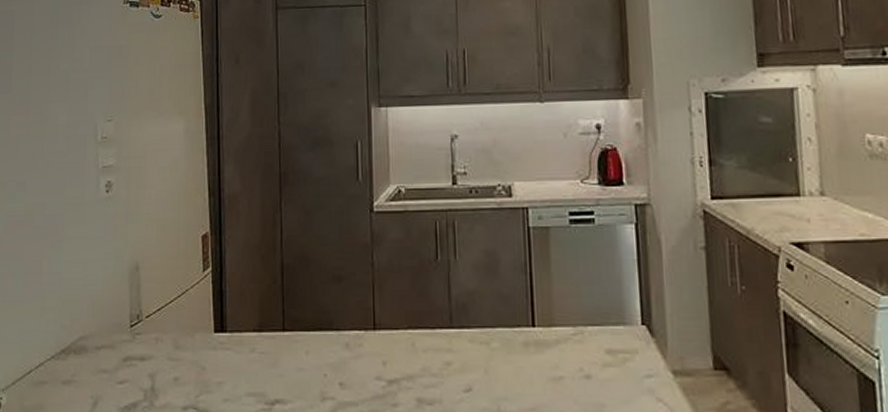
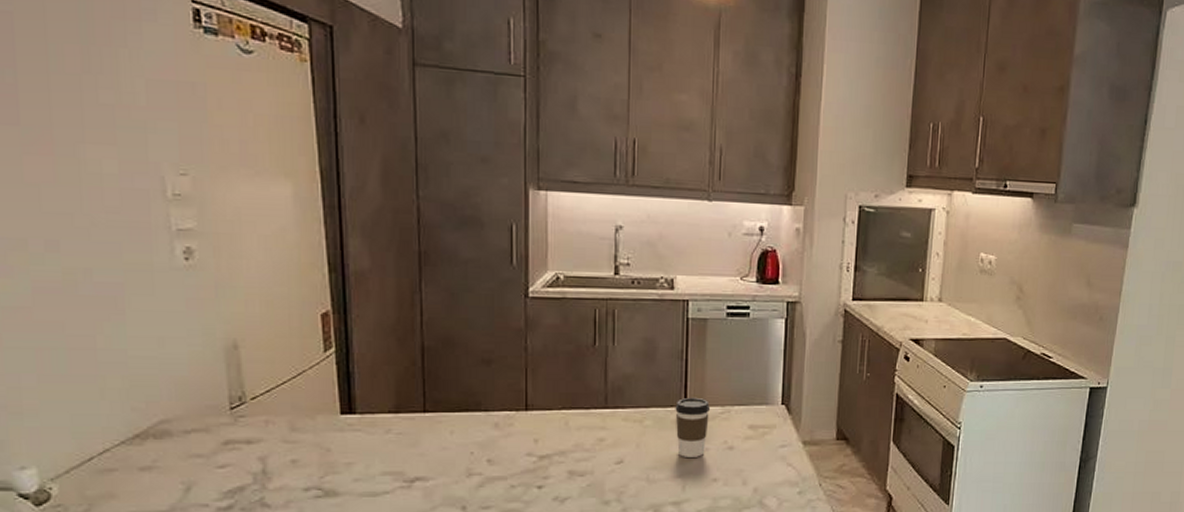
coffee cup: none [522,315,561,387] -> present [675,397,710,457]

